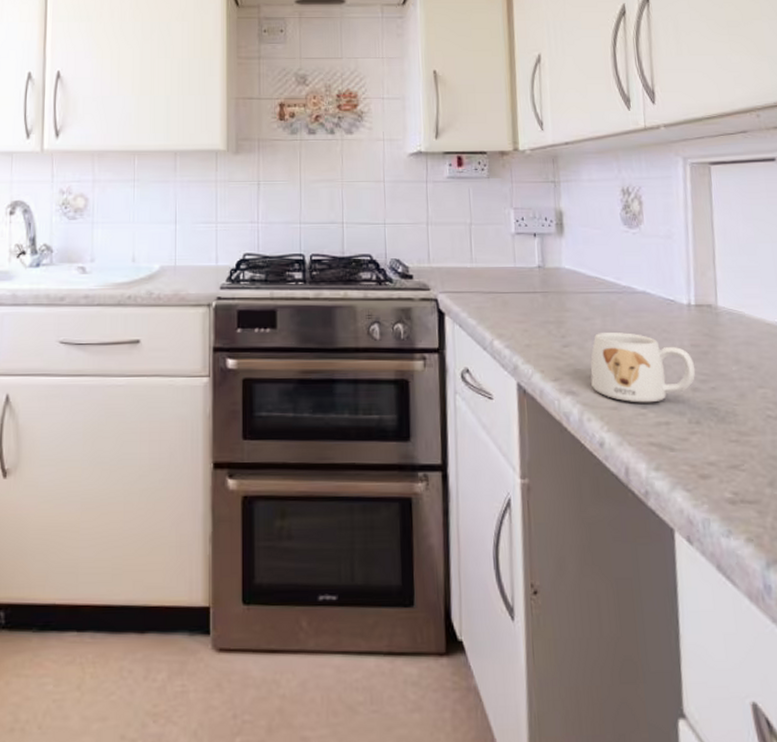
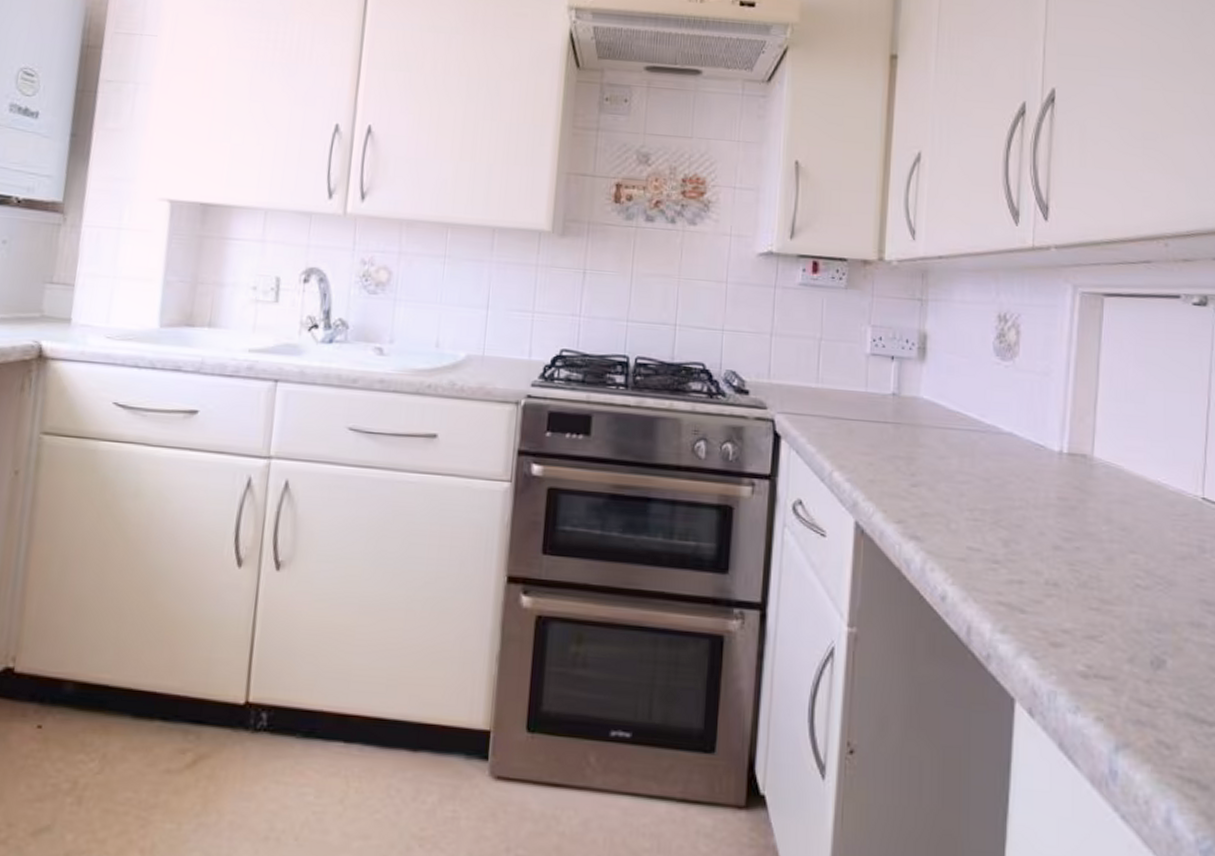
mug: present [590,332,696,403] -> none [939,474,1060,558]

